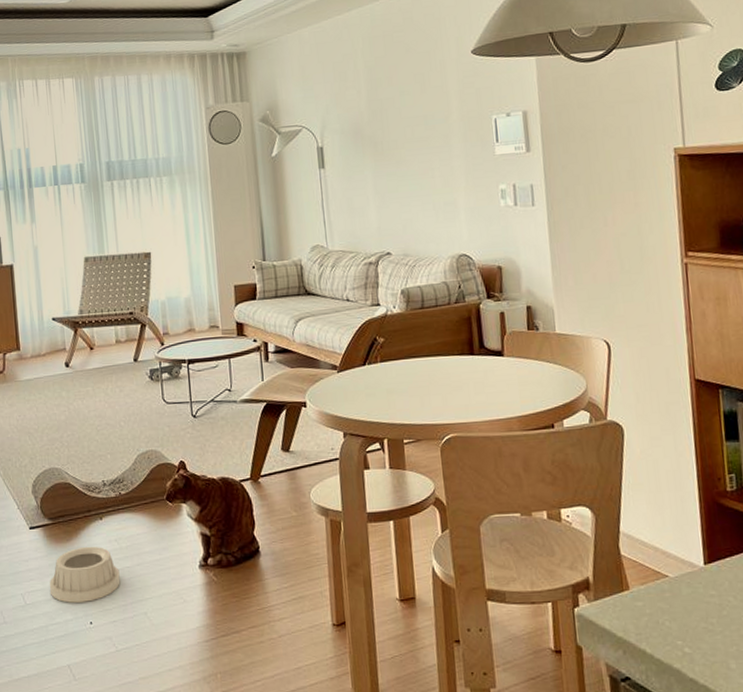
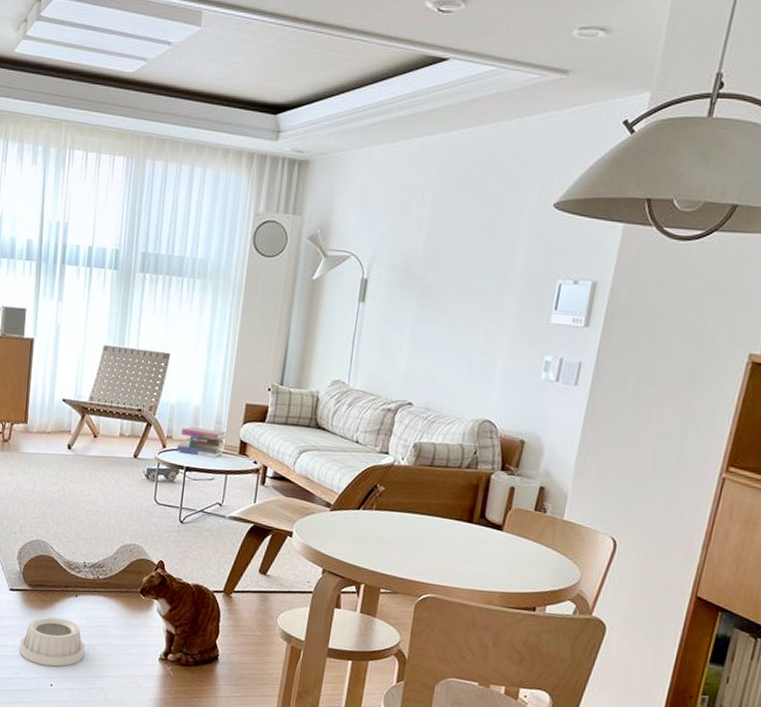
books: none [175,317,222,347] -> present [177,426,226,458]

